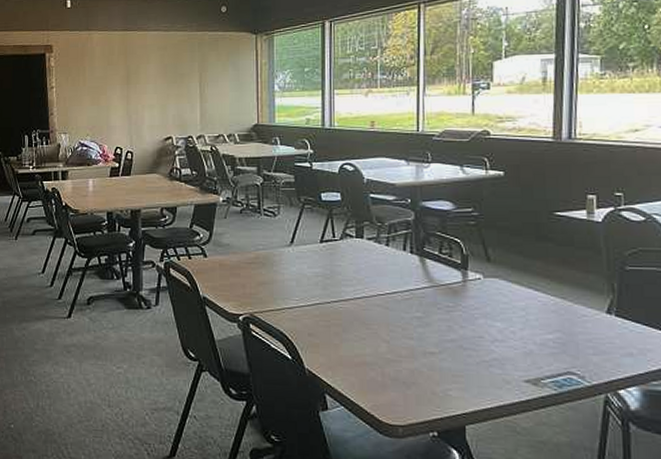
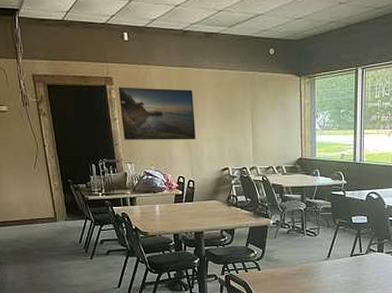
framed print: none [57,53,137,109] -> present [118,87,196,140]

